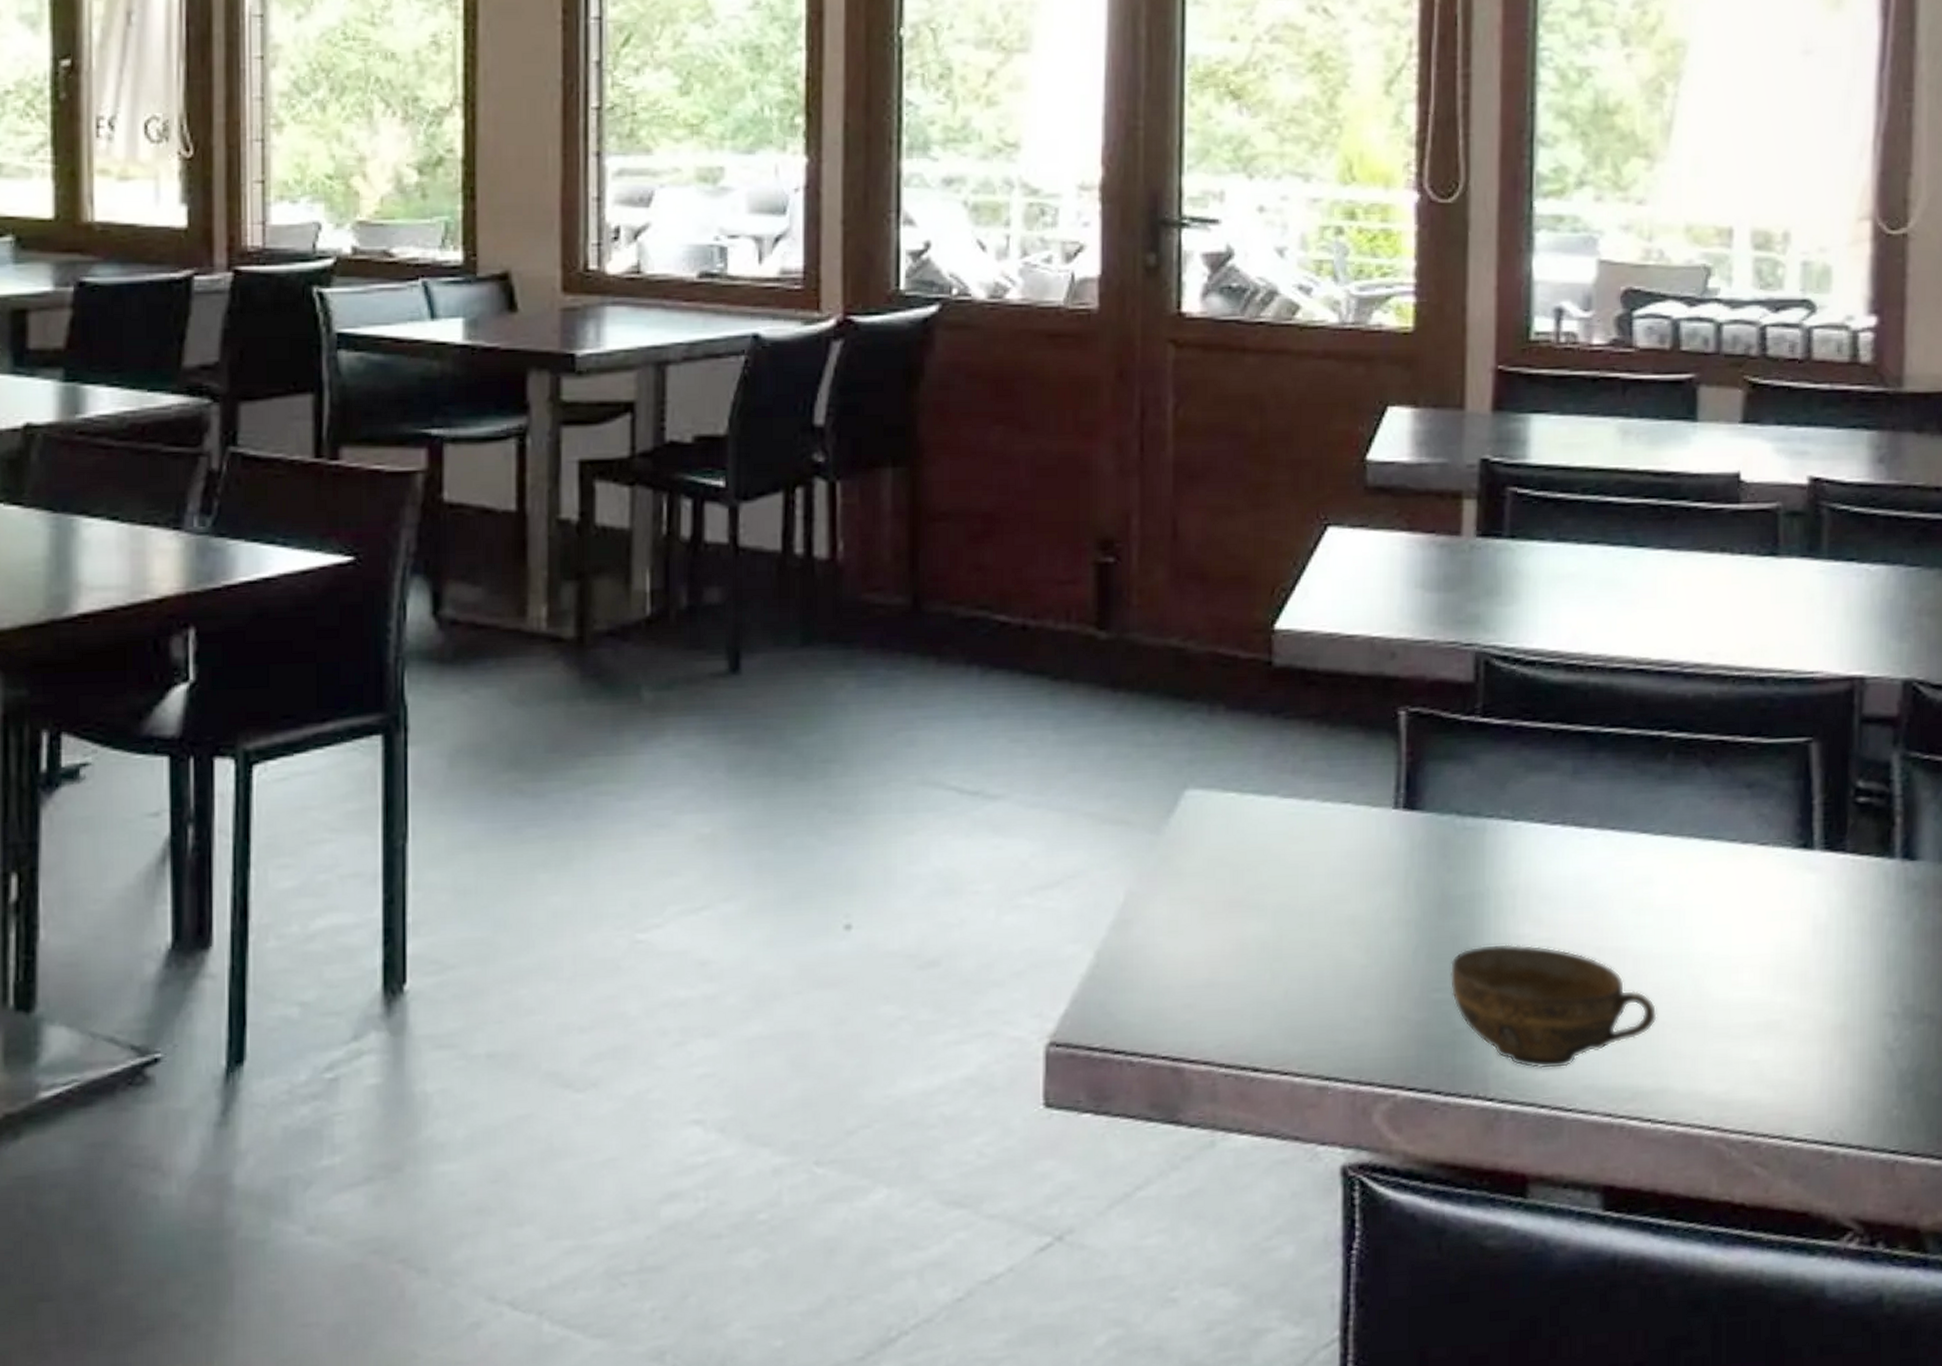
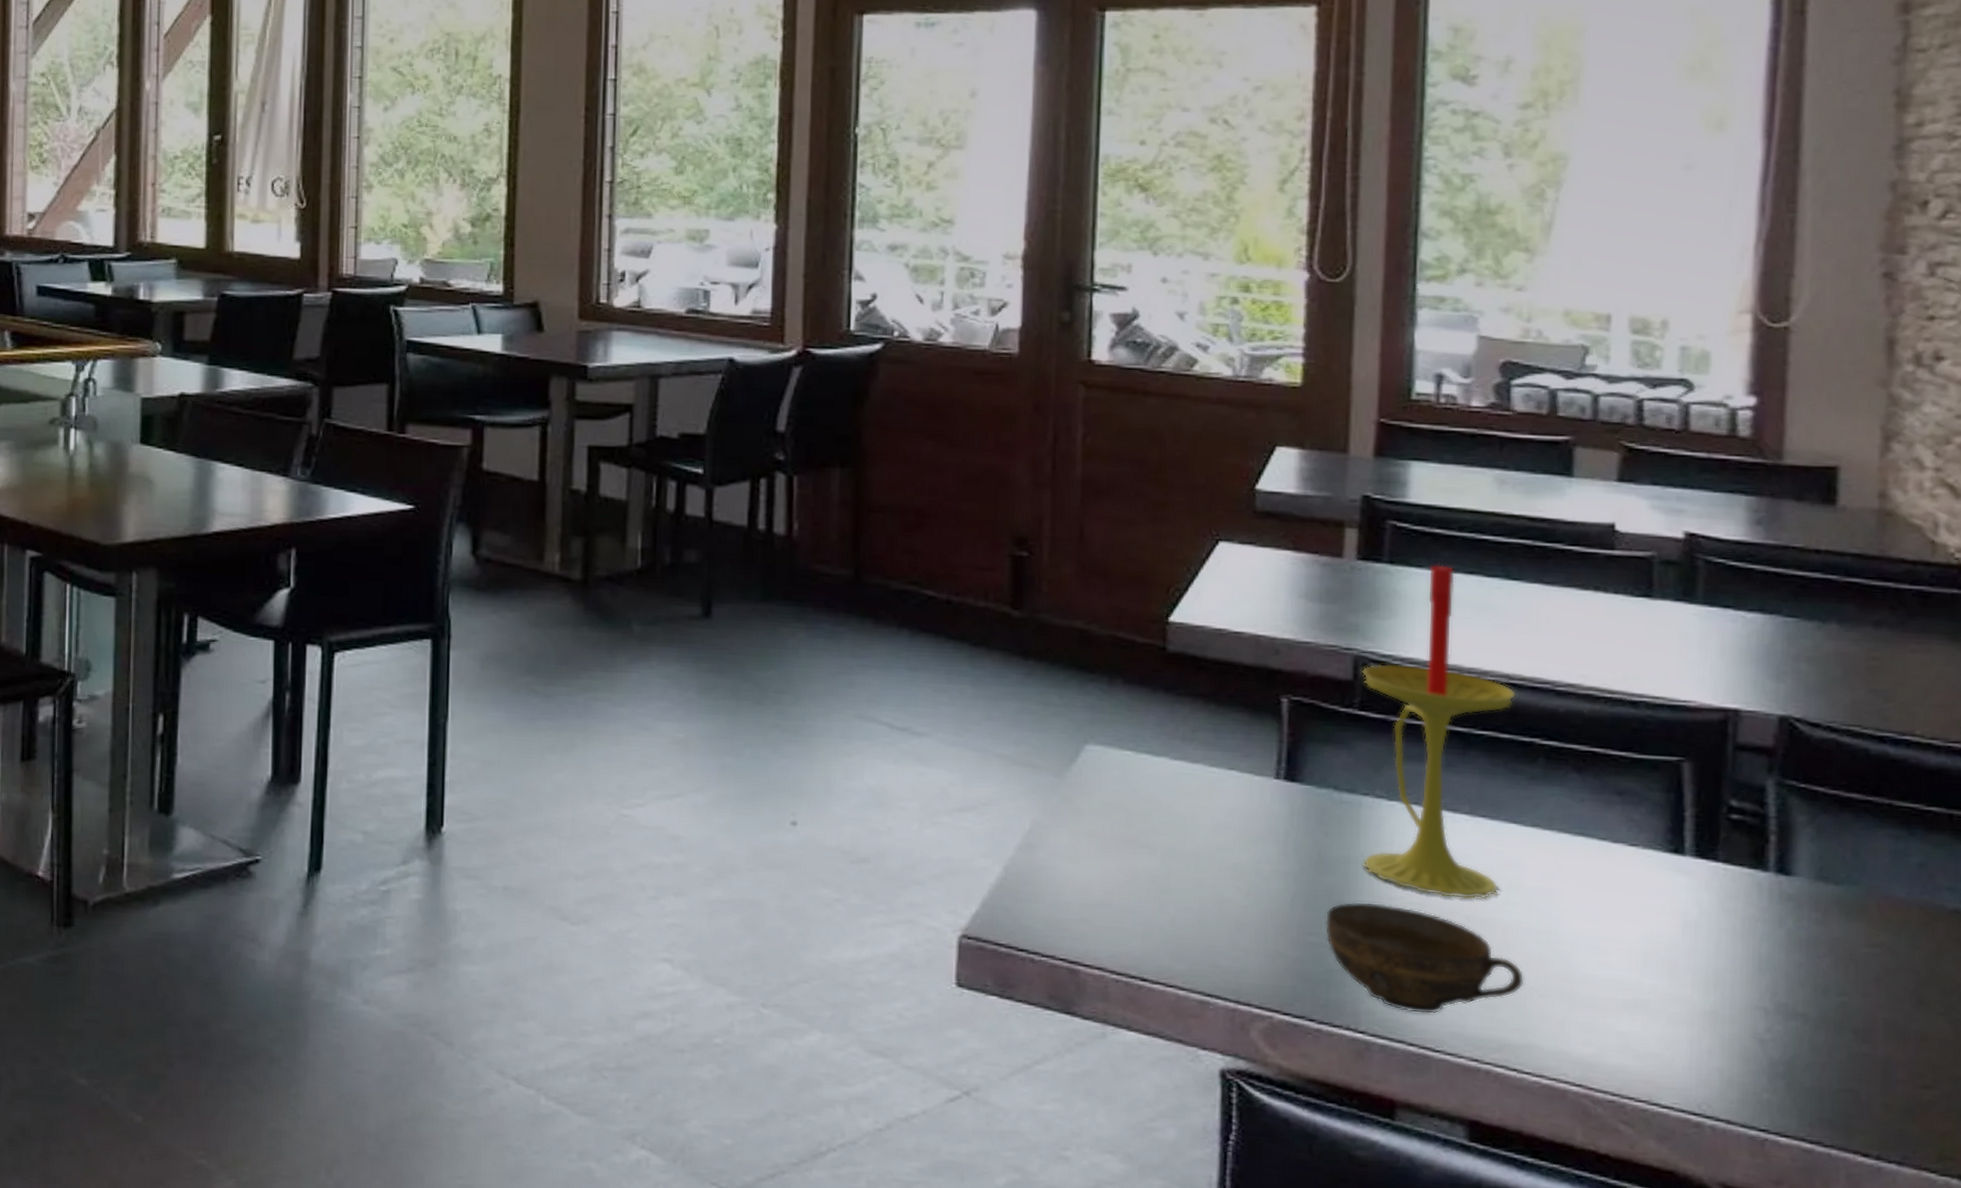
candle: none [1484,528,1642,928] -> present [1362,558,1515,900]

